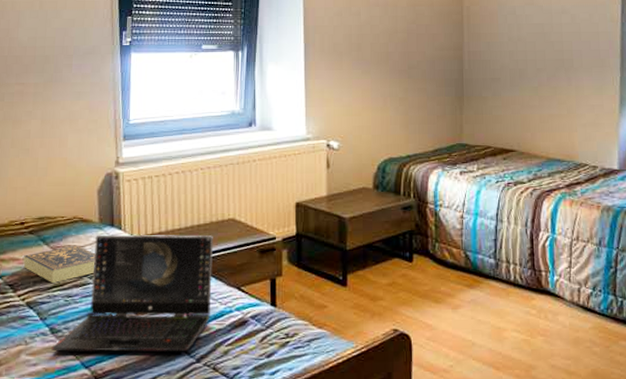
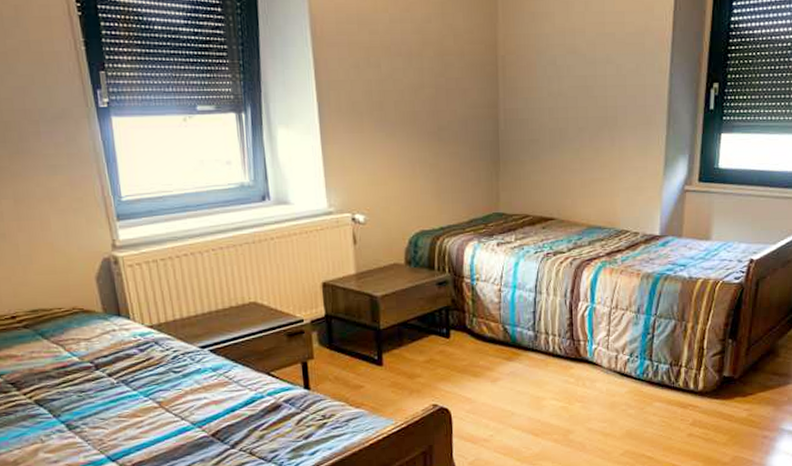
book: present [23,245,96,283] -> none [22,338,106,379]
laptop computer: present [51,234,213,352] -> none [71,321,241,447]

